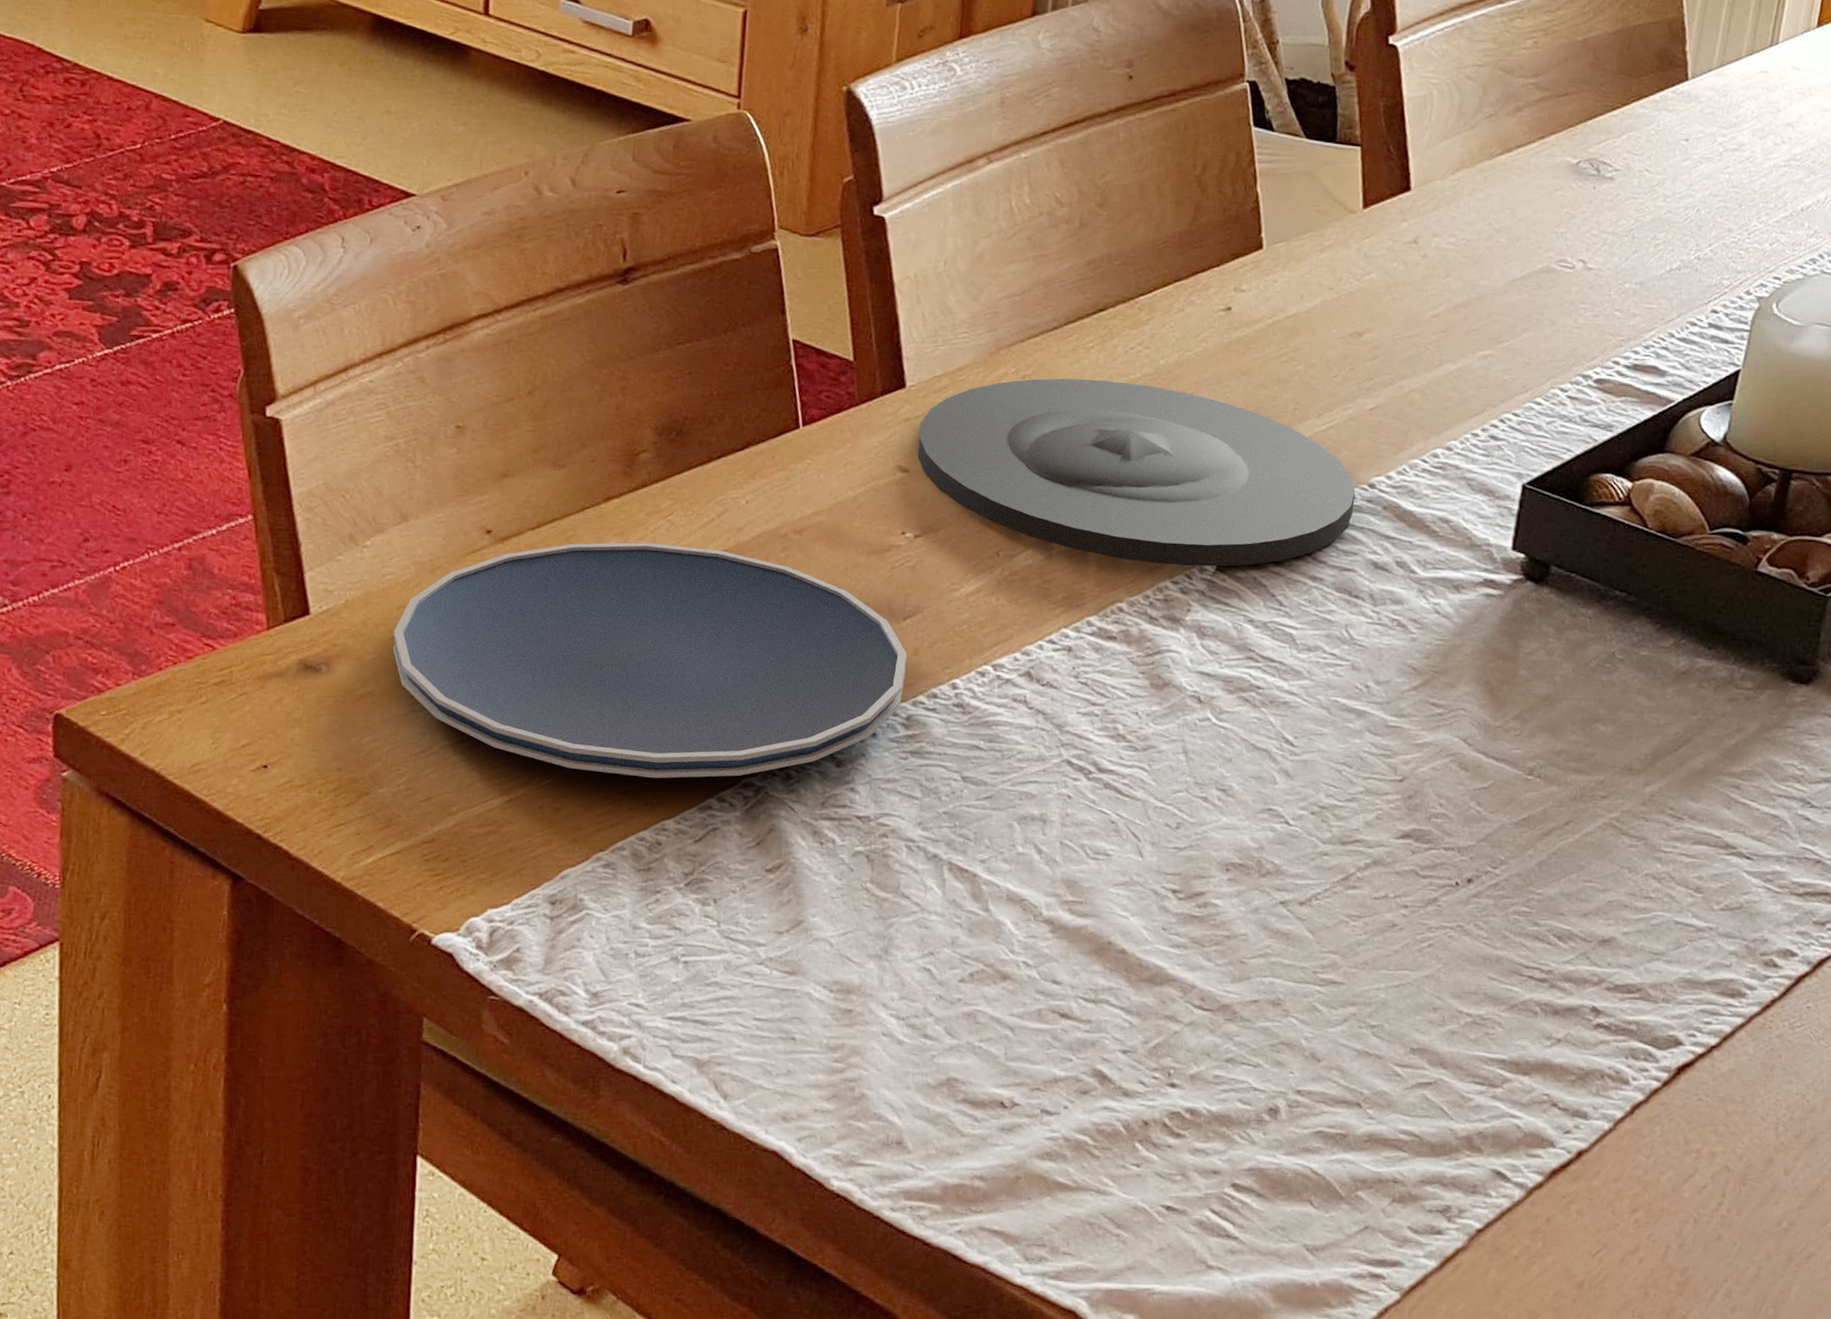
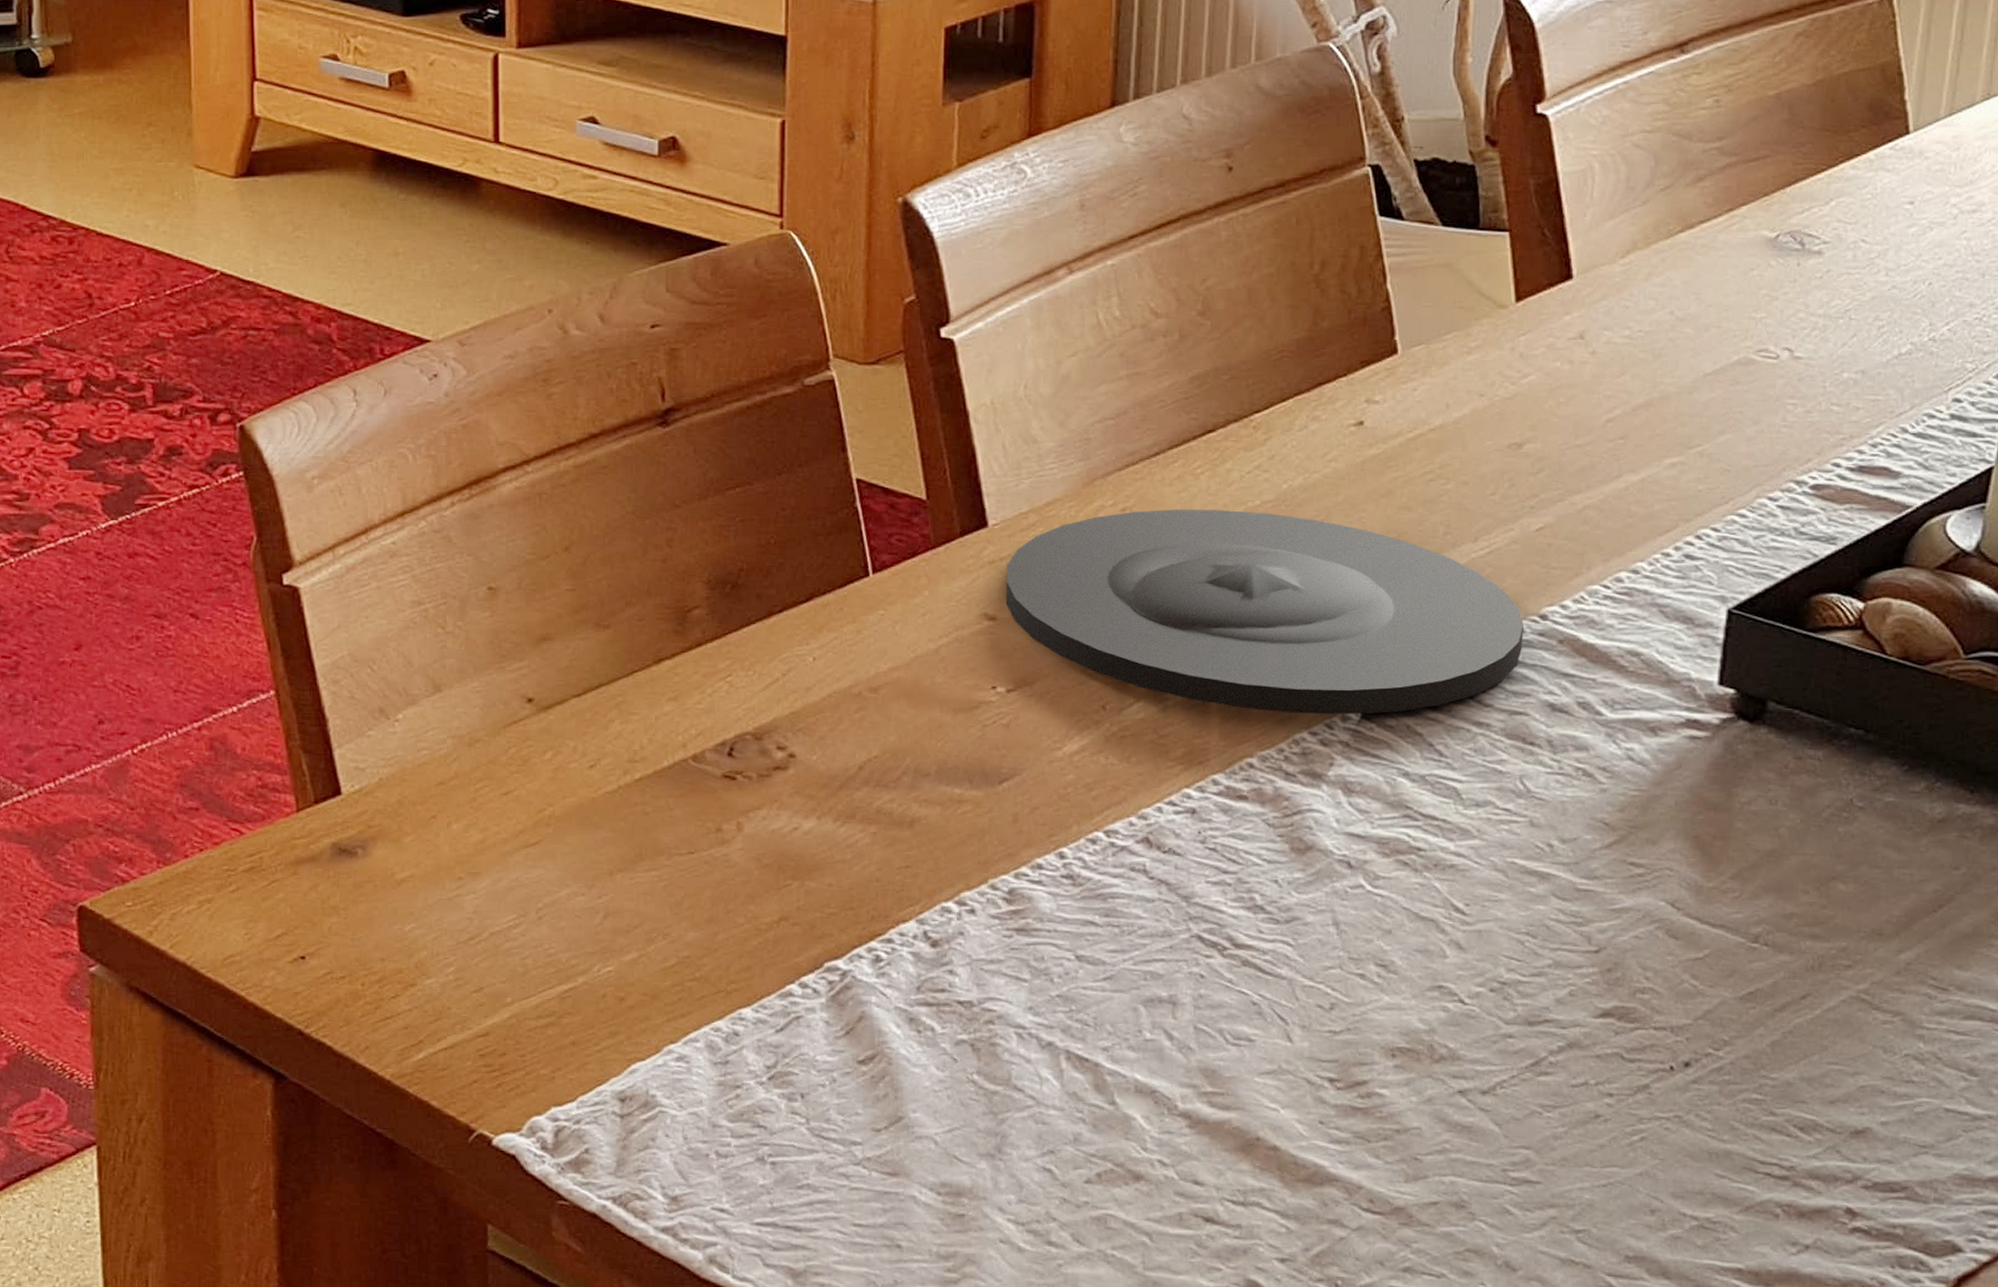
plate: present [393,542,908,779] -> none [433,706,1006,964]

